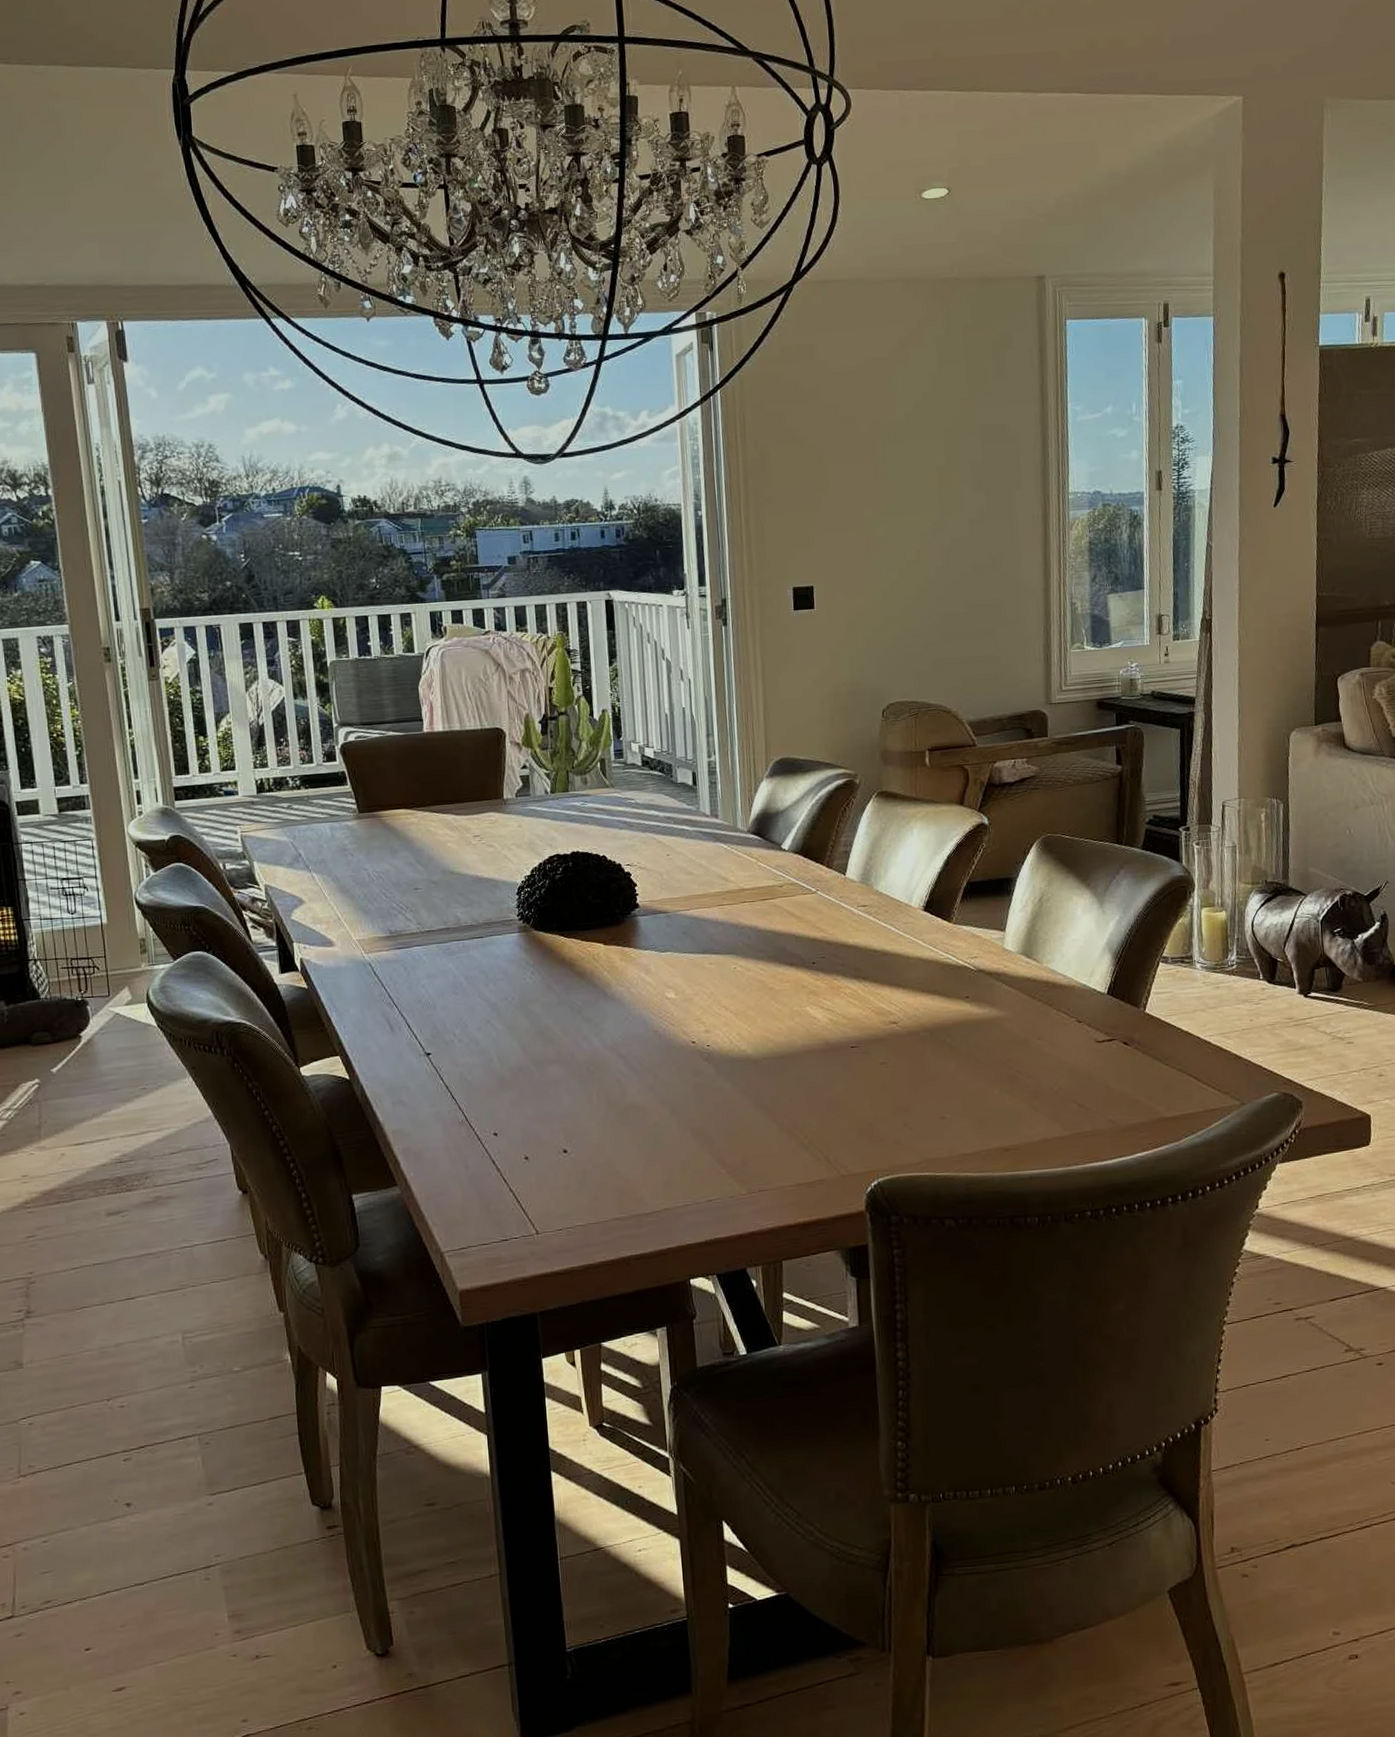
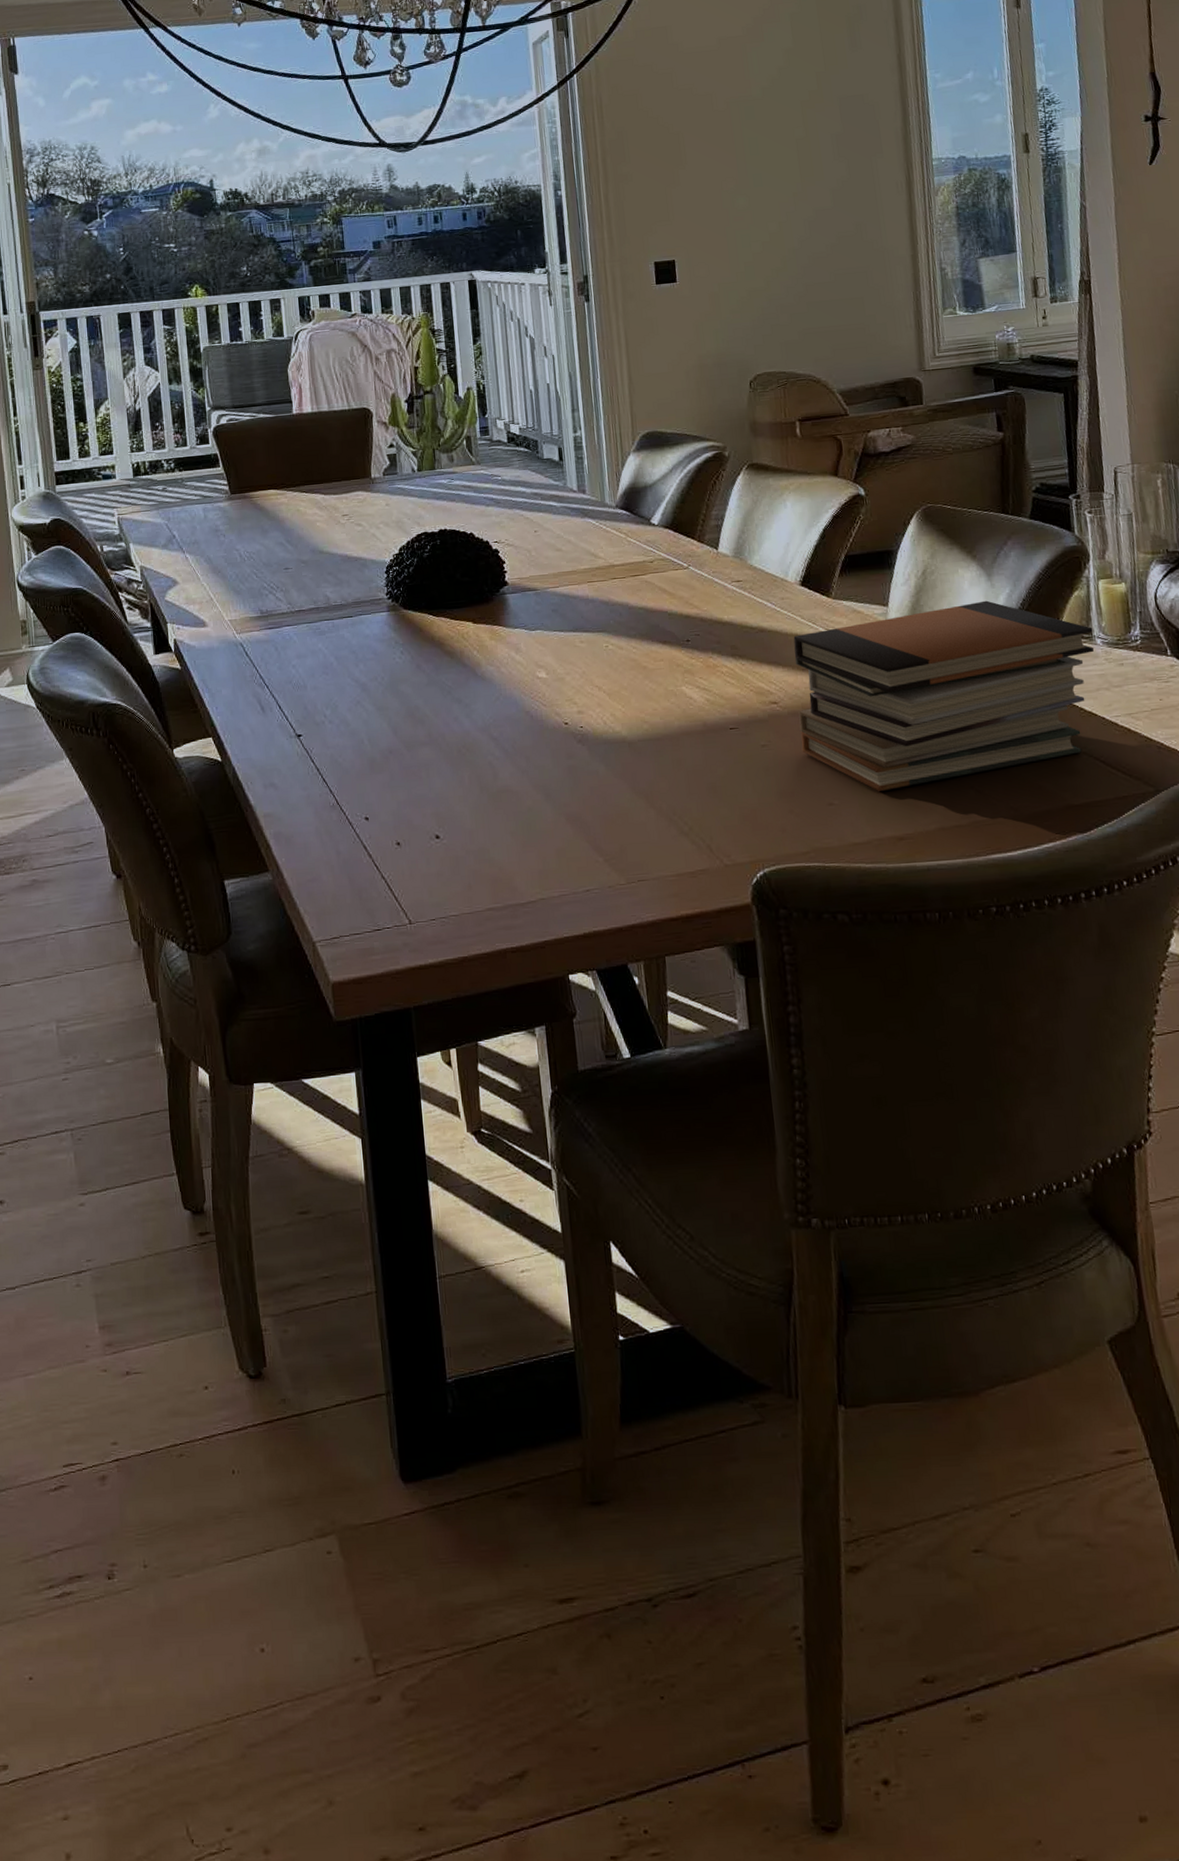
book stack: none [914,926,1194,1106] -> present [793,600,1094,791]

